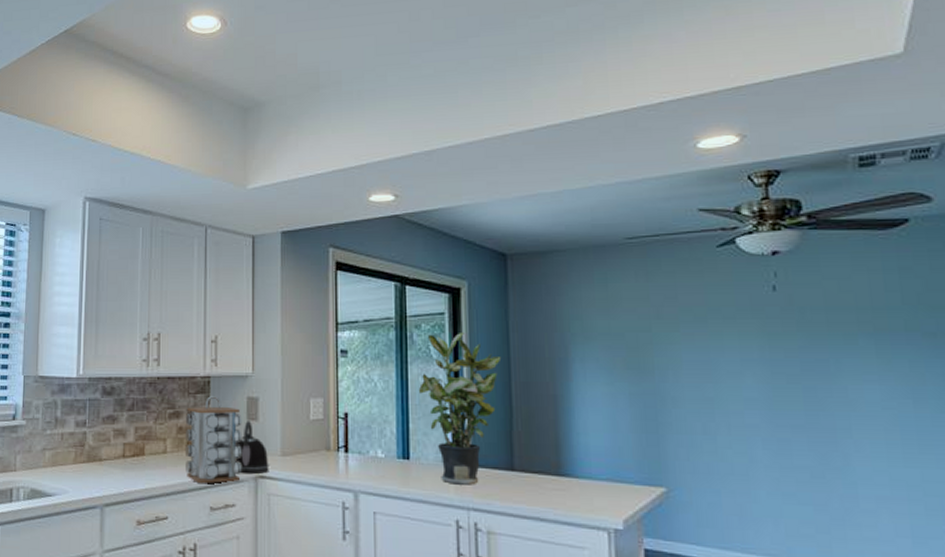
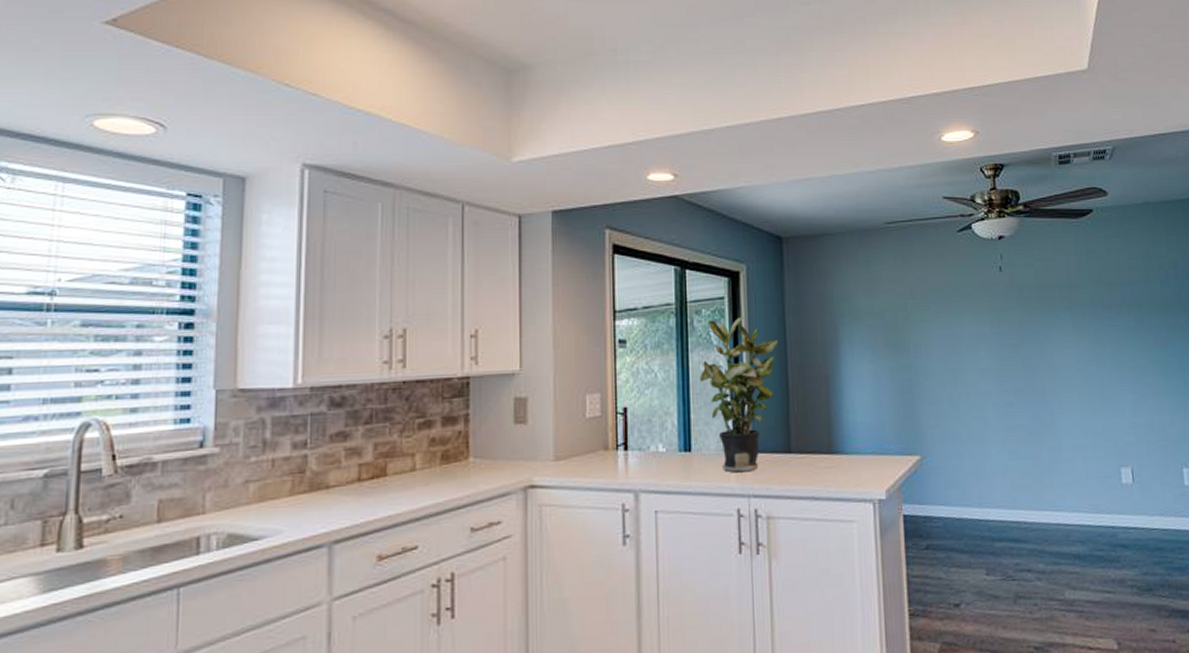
spice rack: present [184,396,242,484] -> none [438,399,509,501]
kettle: present [235,419,269,474] -> none [501,423,541,485]

